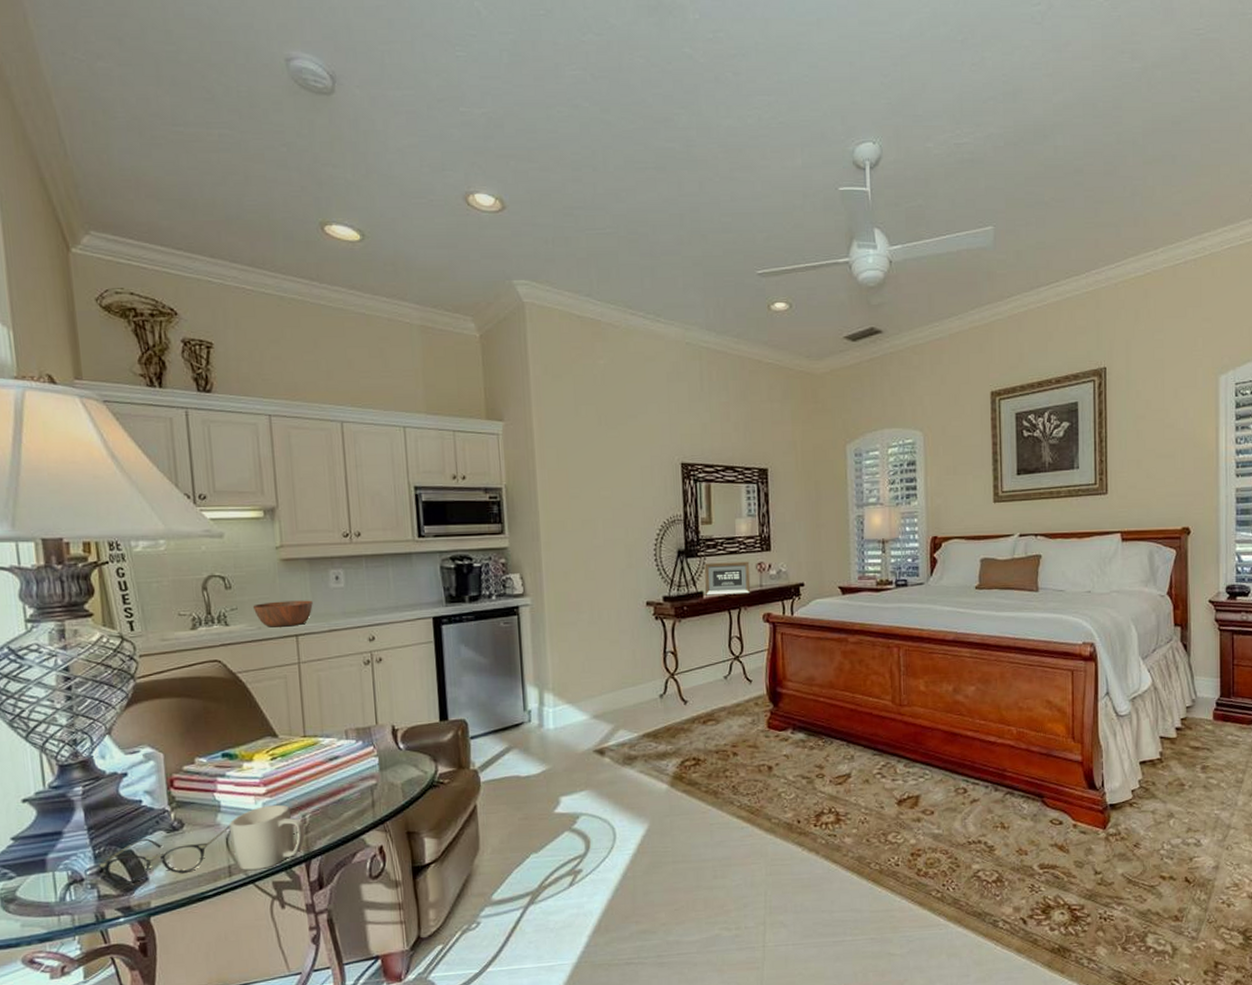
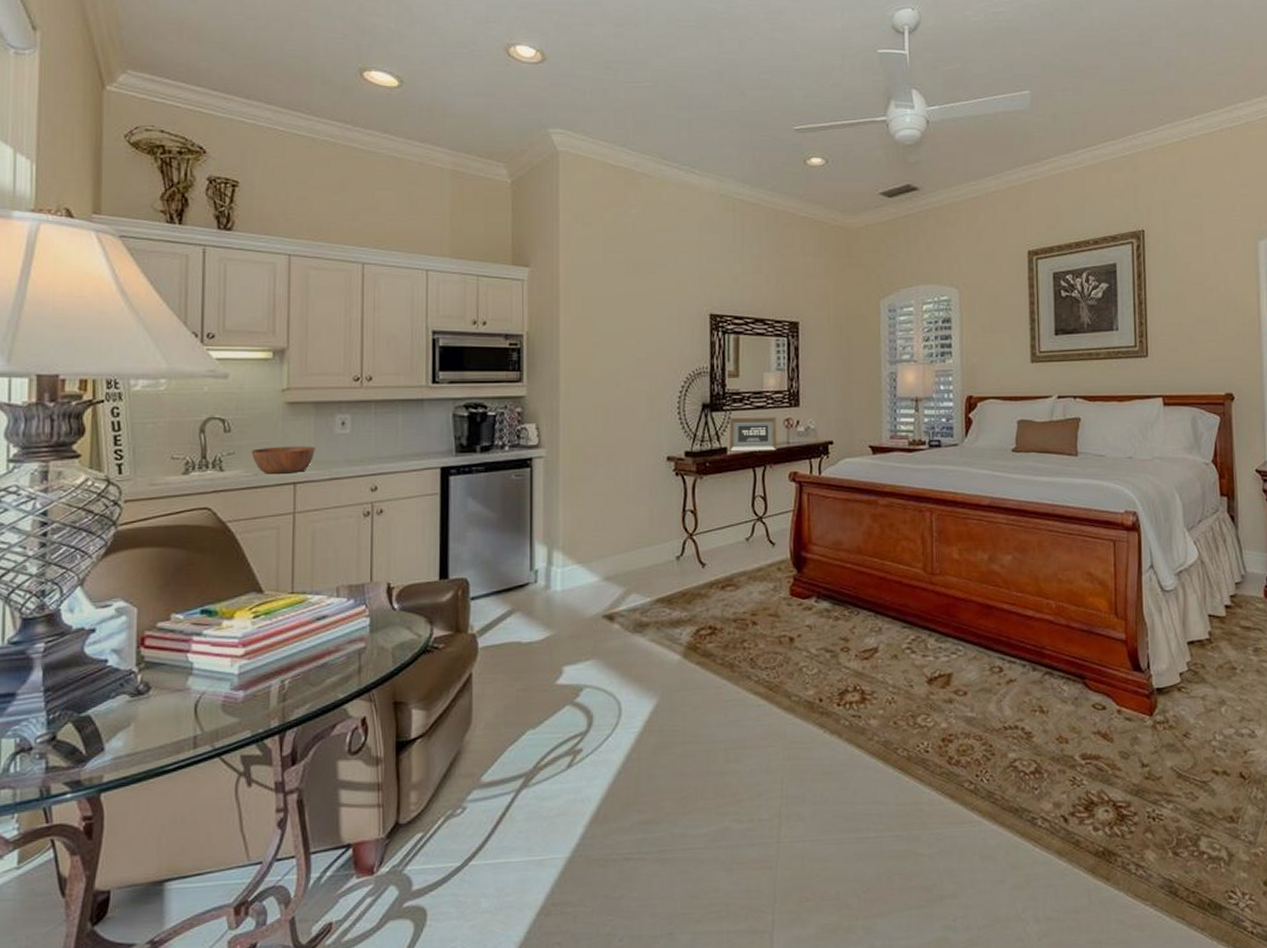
eyeglasses: present [99,825,230,884] -> none [51,689,201,754]
mug: present [229,804,305,870] -> none [199,668,281,741]

